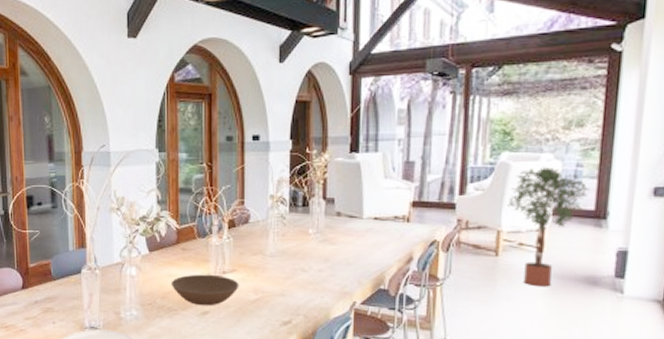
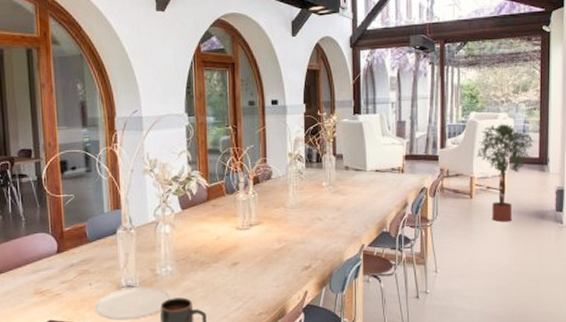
bowl: present [171,274,239,306] -> none [203,227,265,258]

